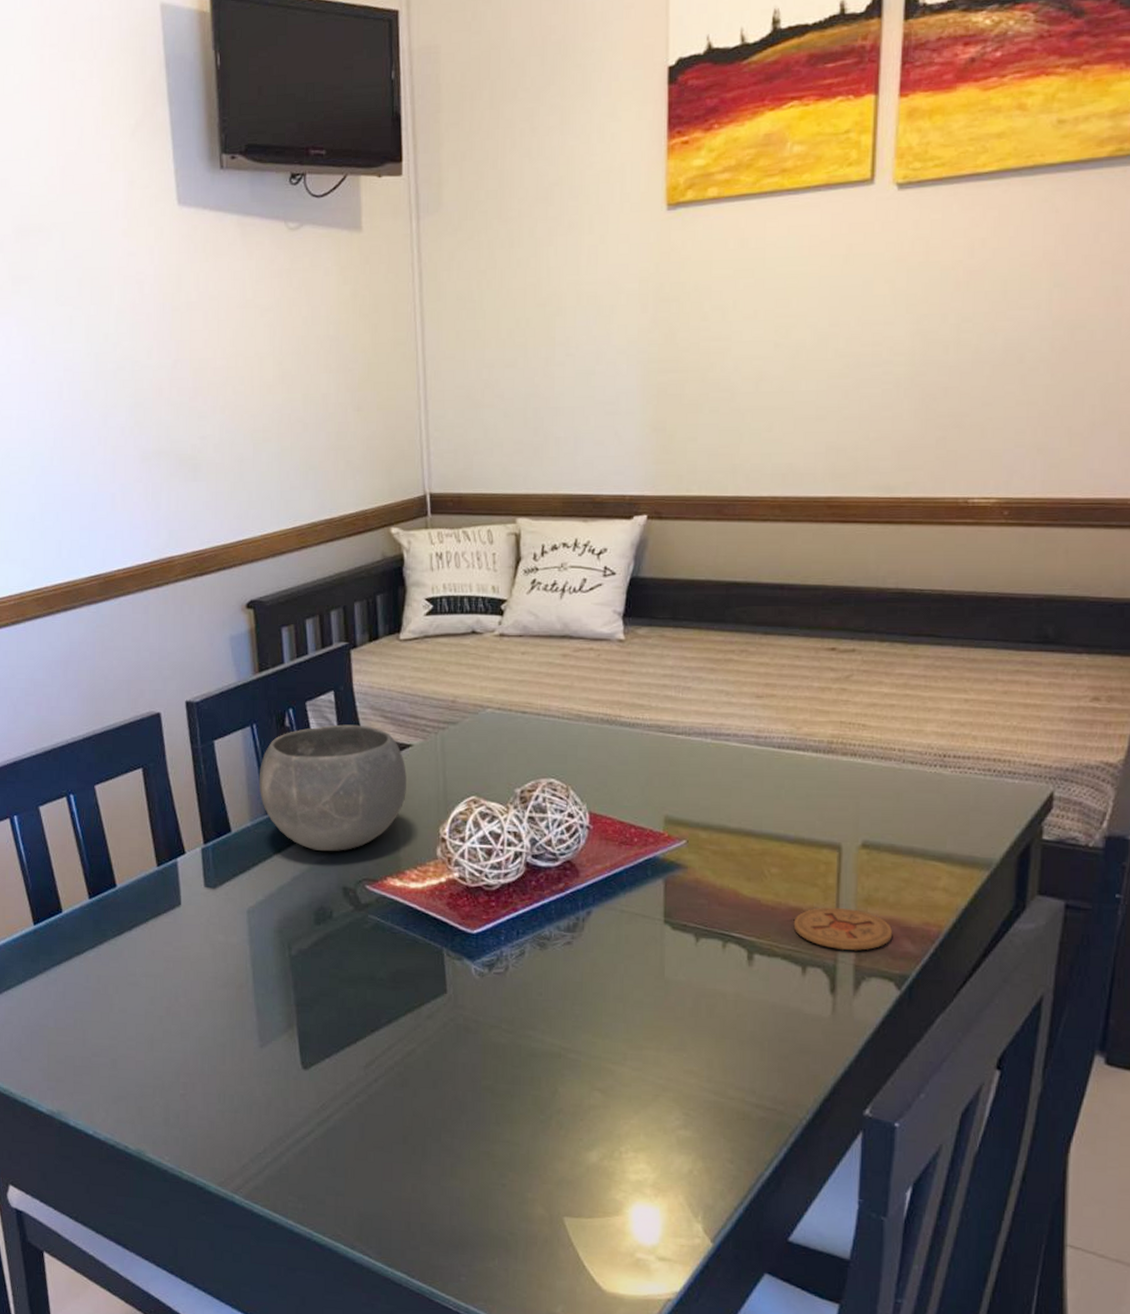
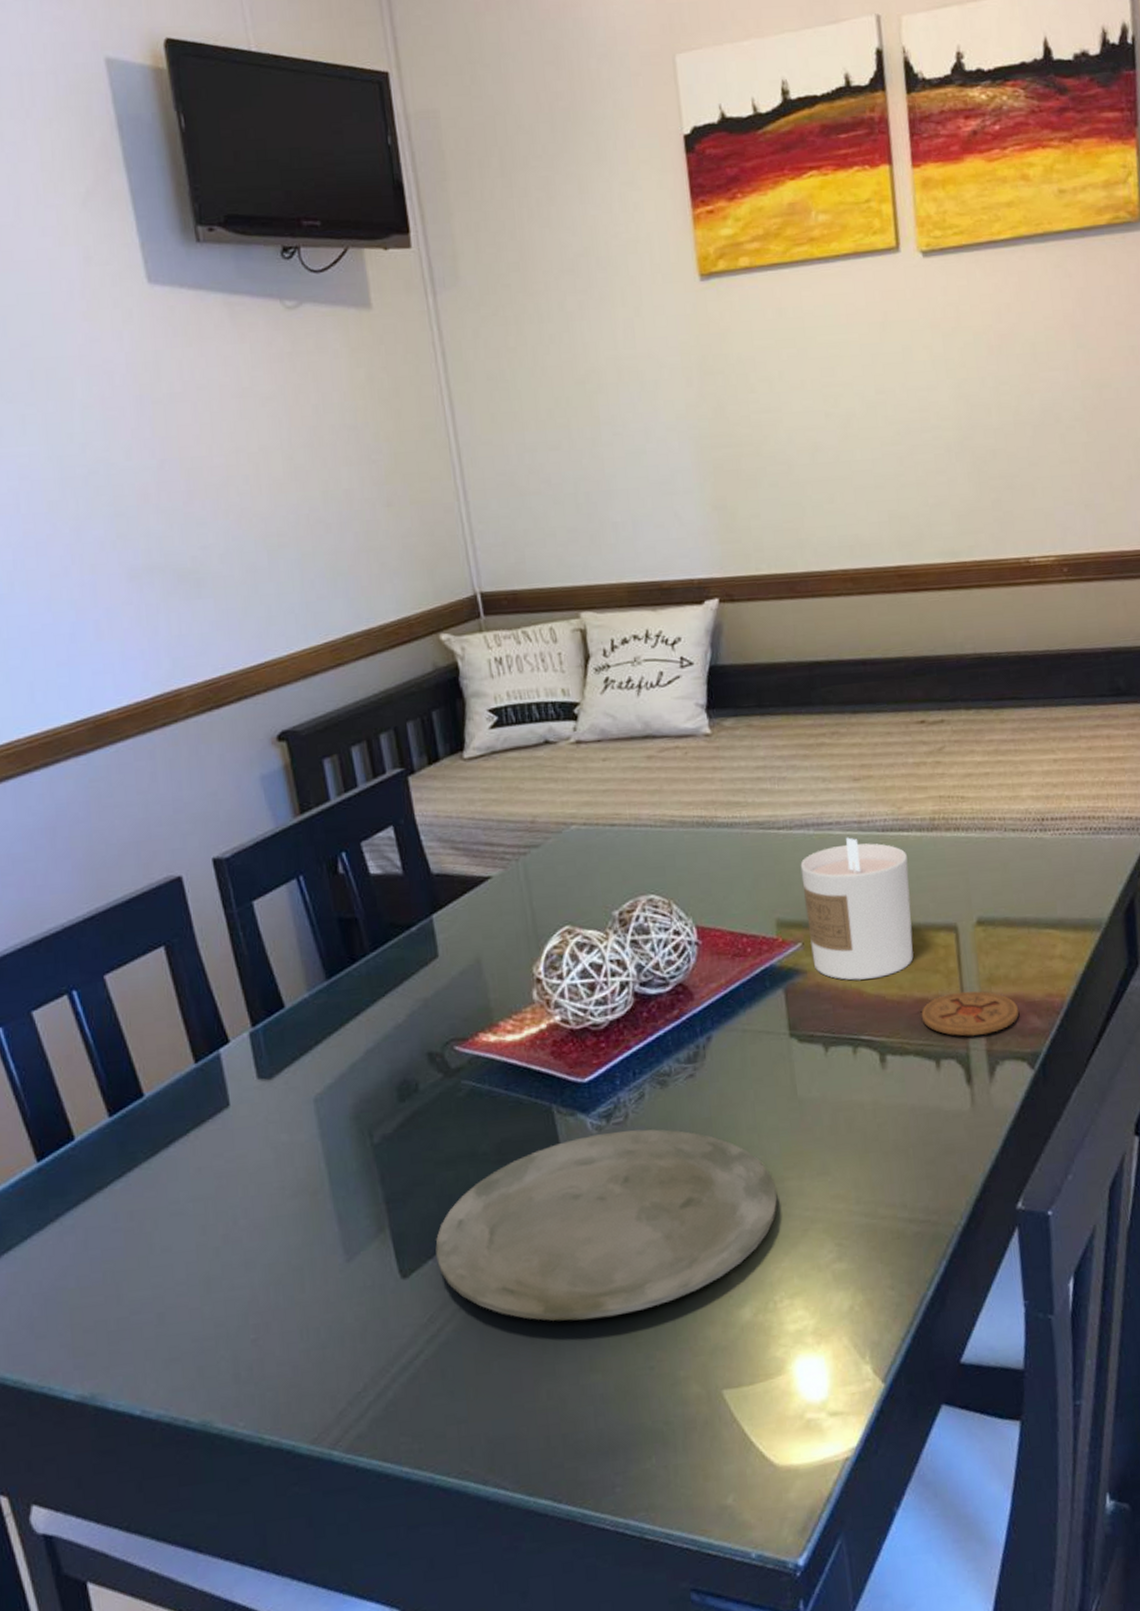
bowl: present [258,724,407,852] -> none [312,861,490,1015]
plate: none [333,979,634,1136] -> present [435,1129,777,1321]
candle: none [694,749,800,883] -> present [800,837,914,981]

